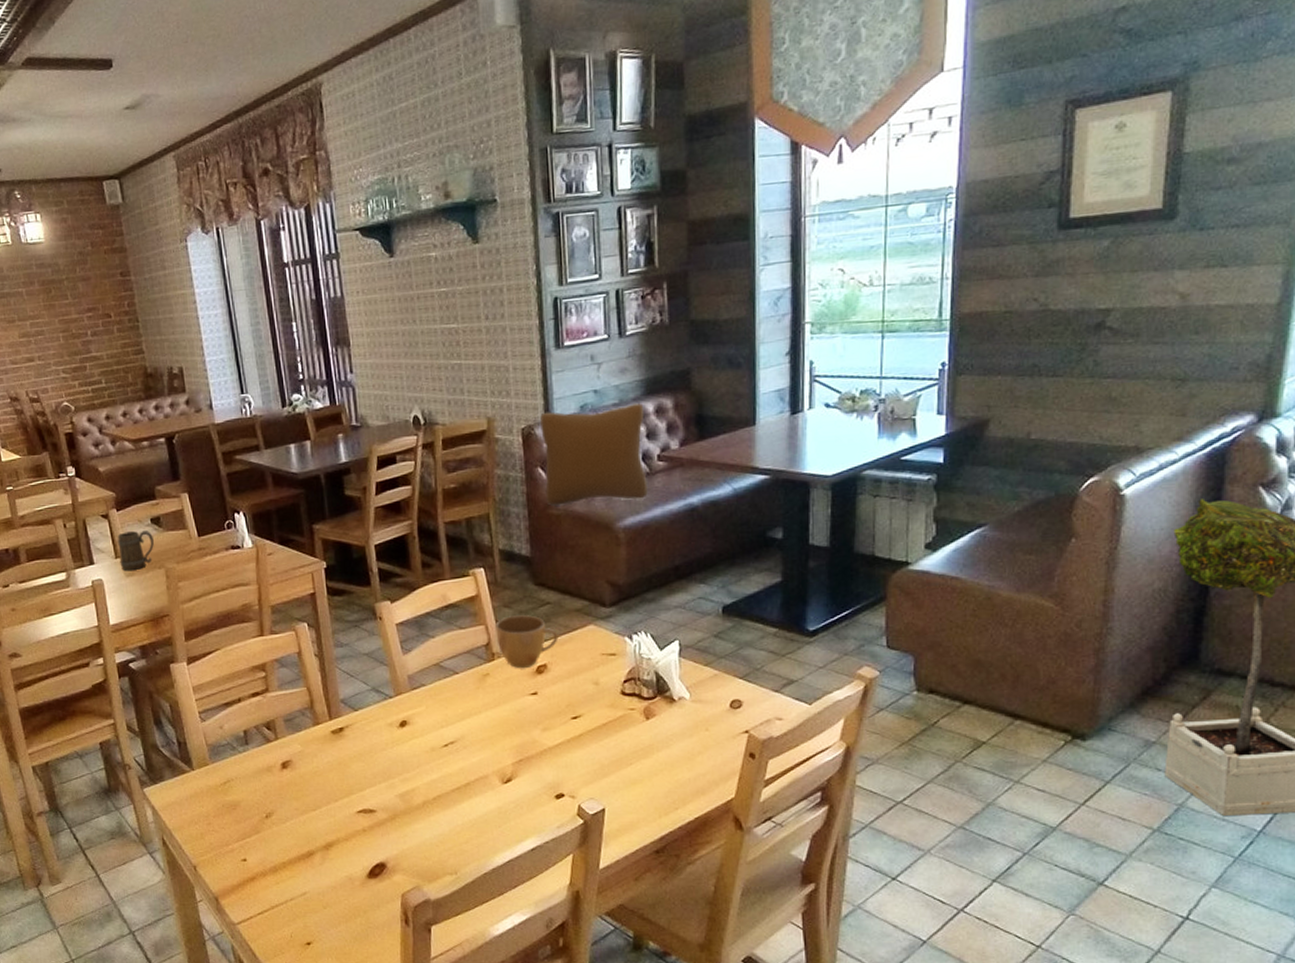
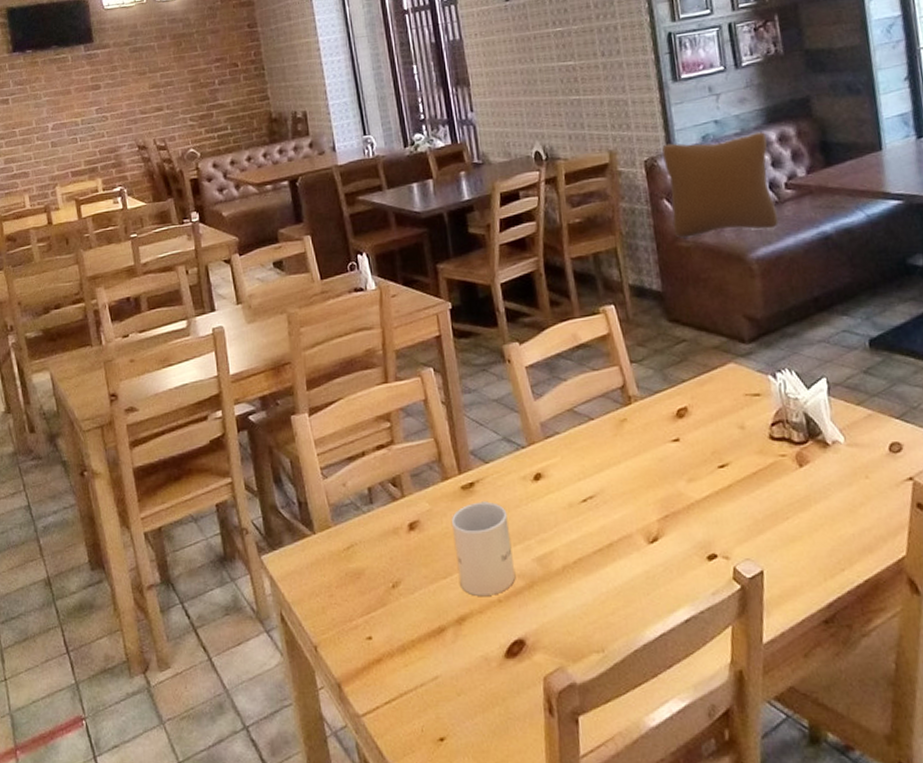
beer mug: present [117,530,154,570] -> none [239,275,276,317]
mug: none [321,744,380,826] -> present [451,501,516,596]
cup: present [495,615,559,668] -> none [630,354,698,412]

